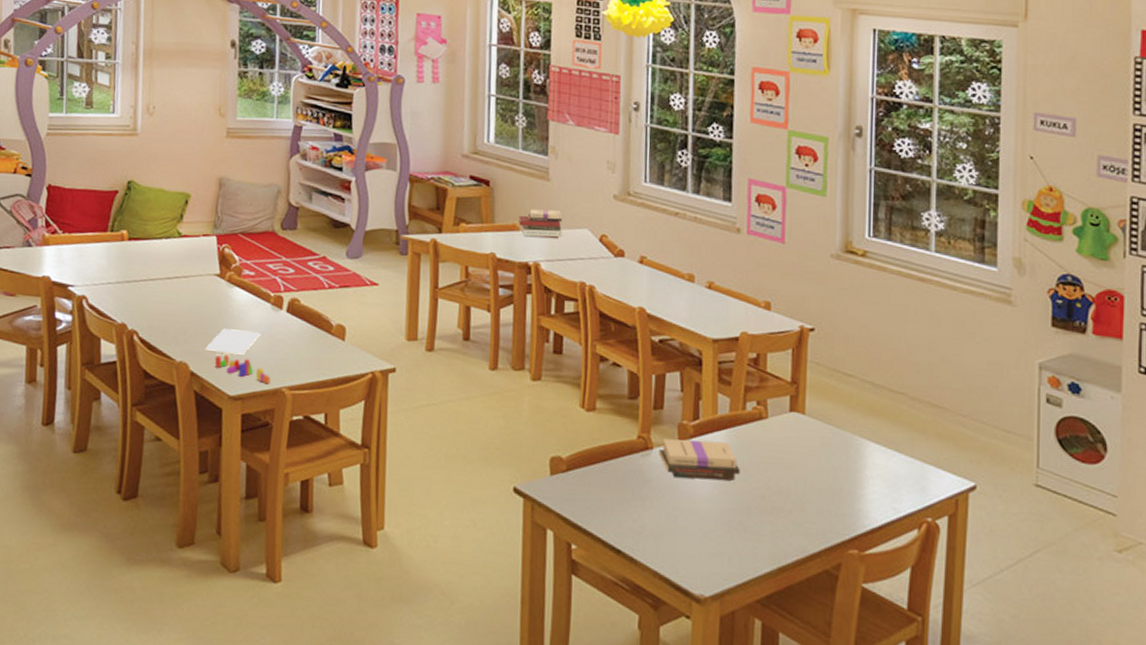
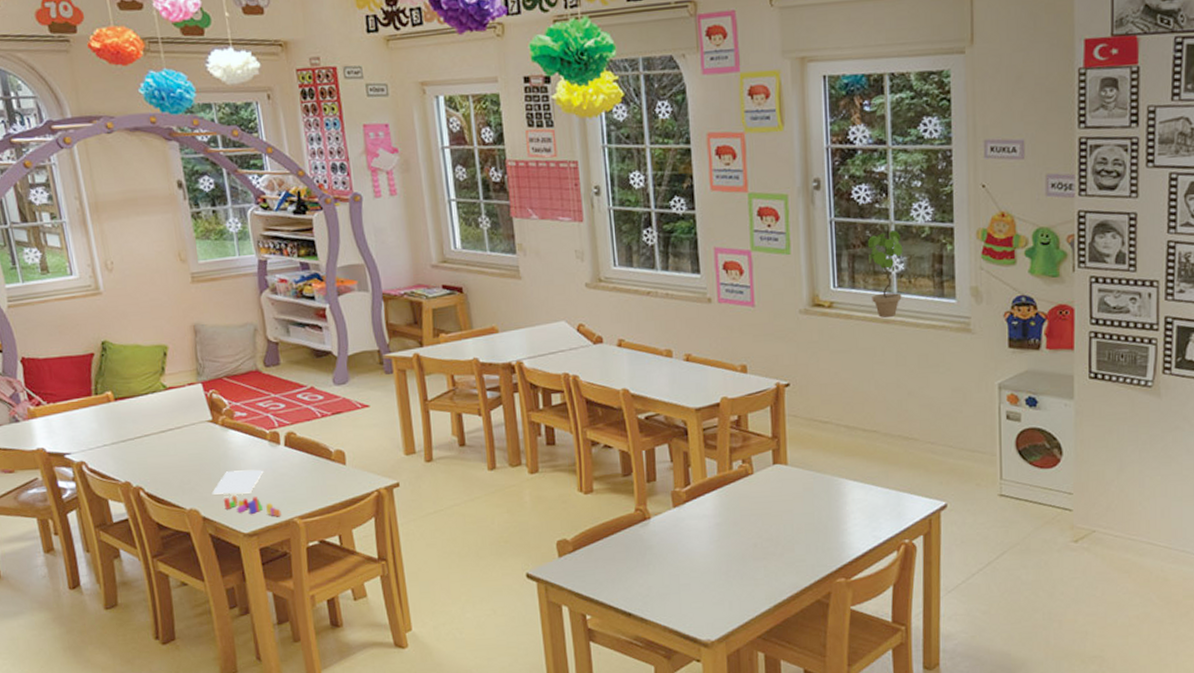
books: present [518,209,563,239] -> none [496,307,541,338]
books: present [658,438,740,481] -> none [655,502,733,540]
potted plant: none [906,188,944,276] -> present [867,230,903,318]

